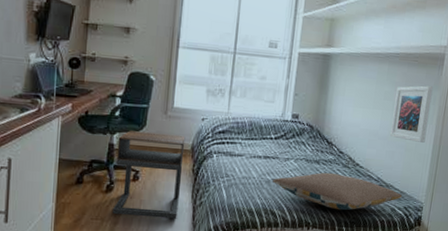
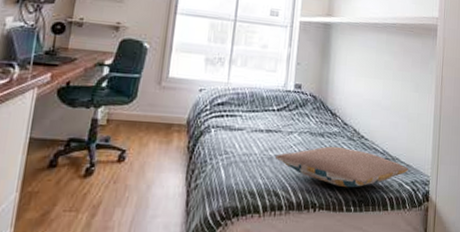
nightstand: present [113,131,186,219] -> none [91,103,181,206]
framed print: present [390,86,433,143] -> none [393,55,430,112]

